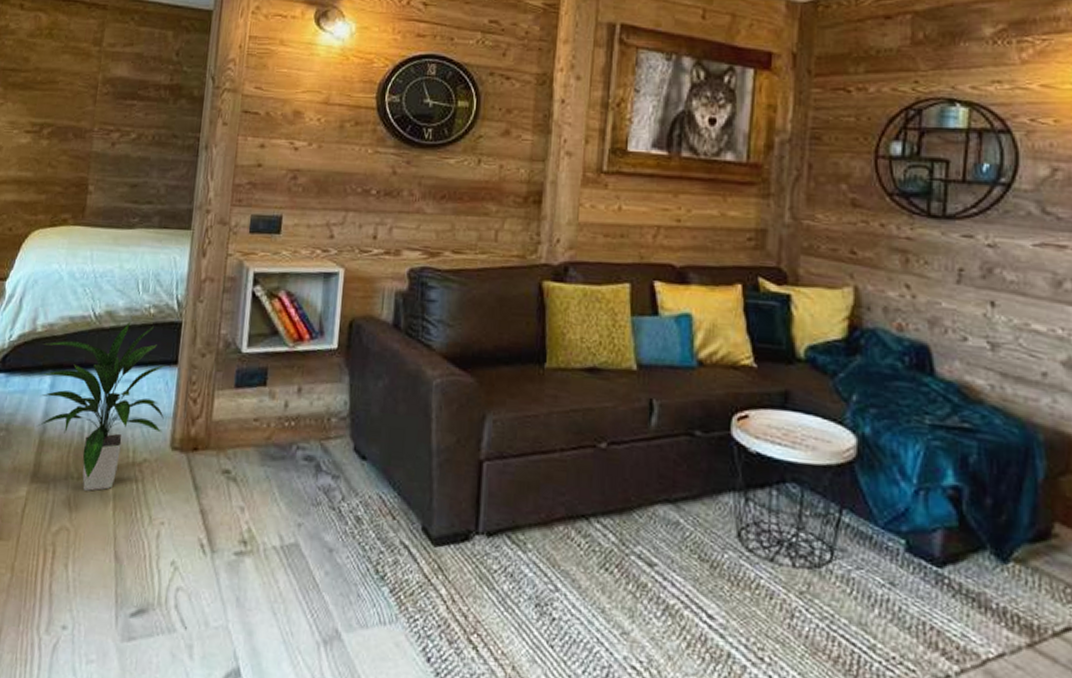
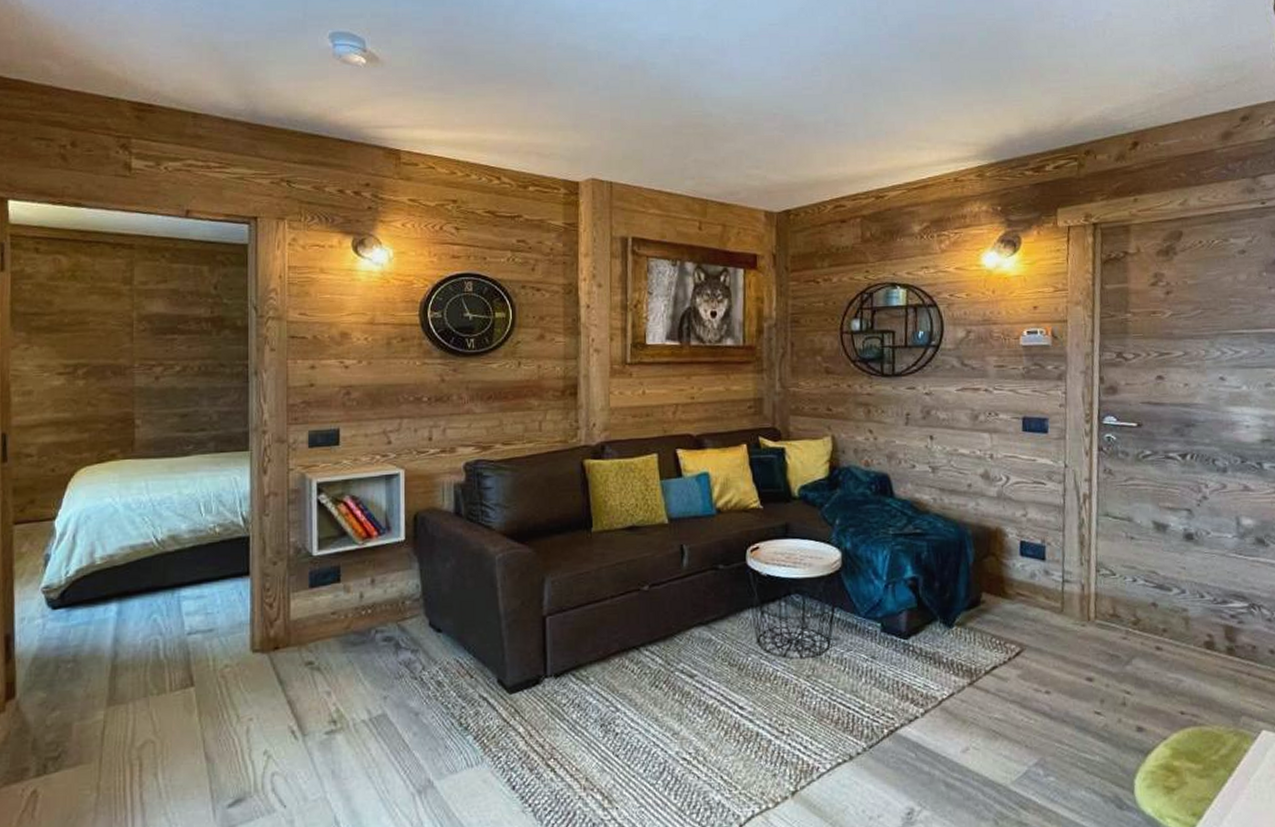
indoor plant: present [37,321,166,491] -> none [105,542,241,704]

